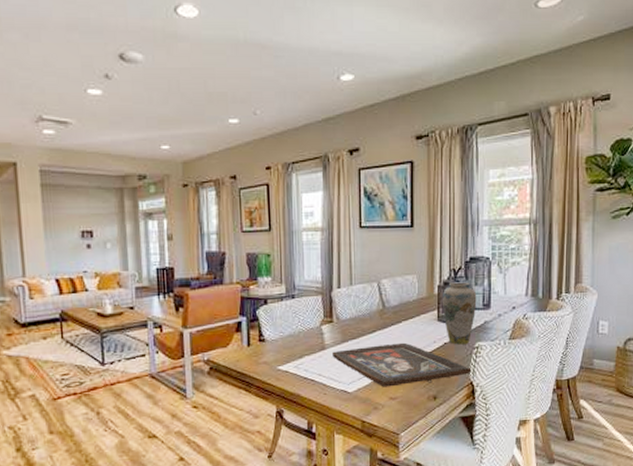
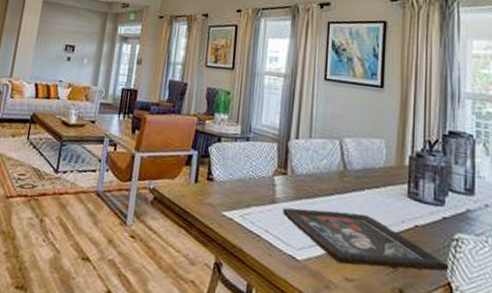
vase: present [441,282,477,345] -> none [413,155,457,233]

